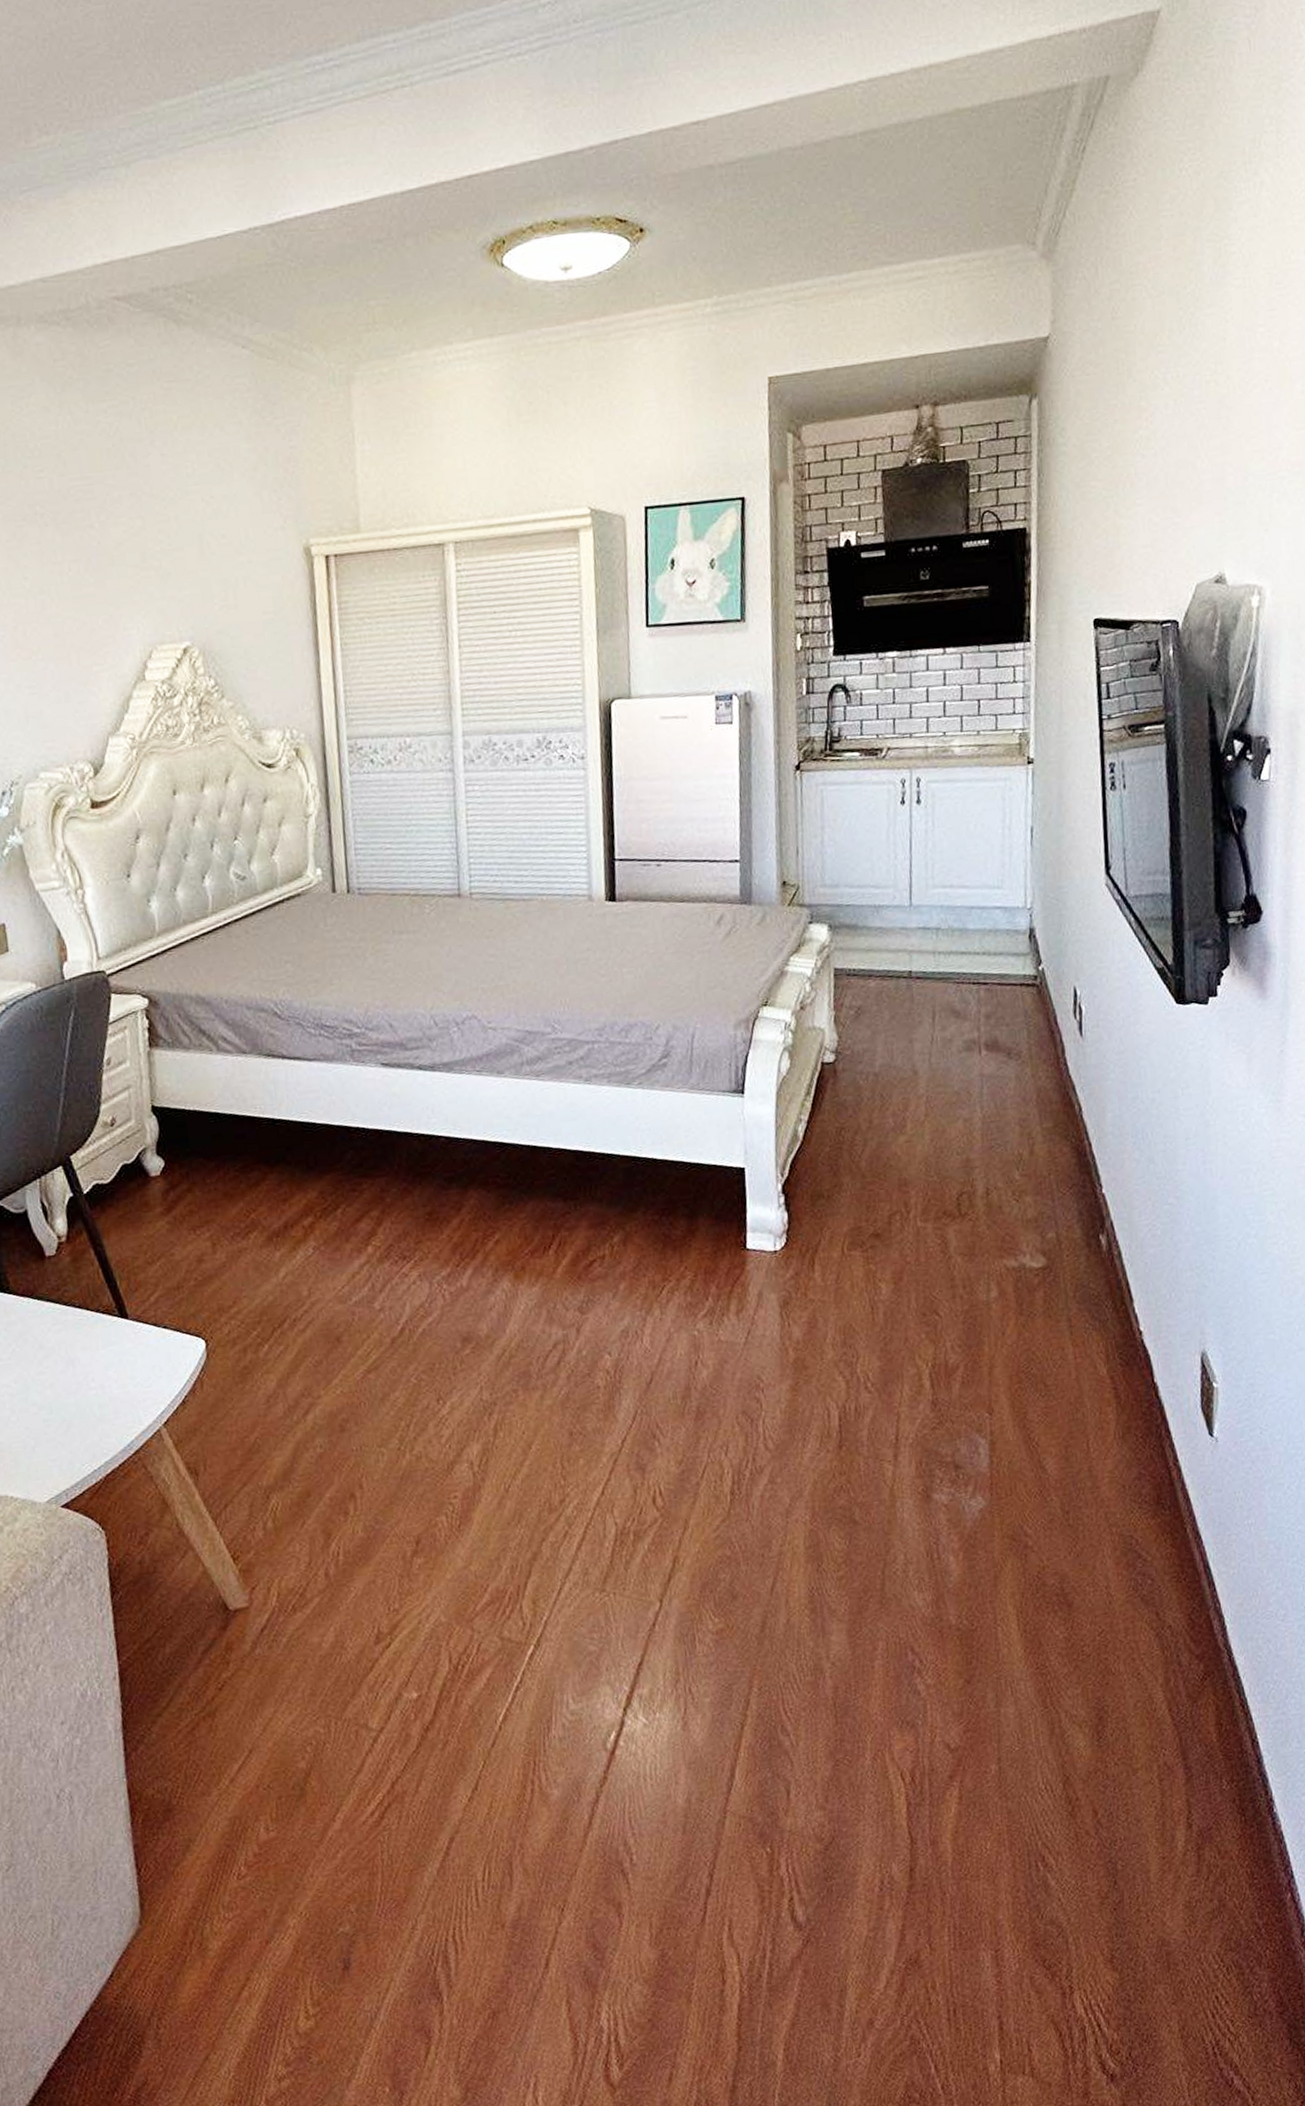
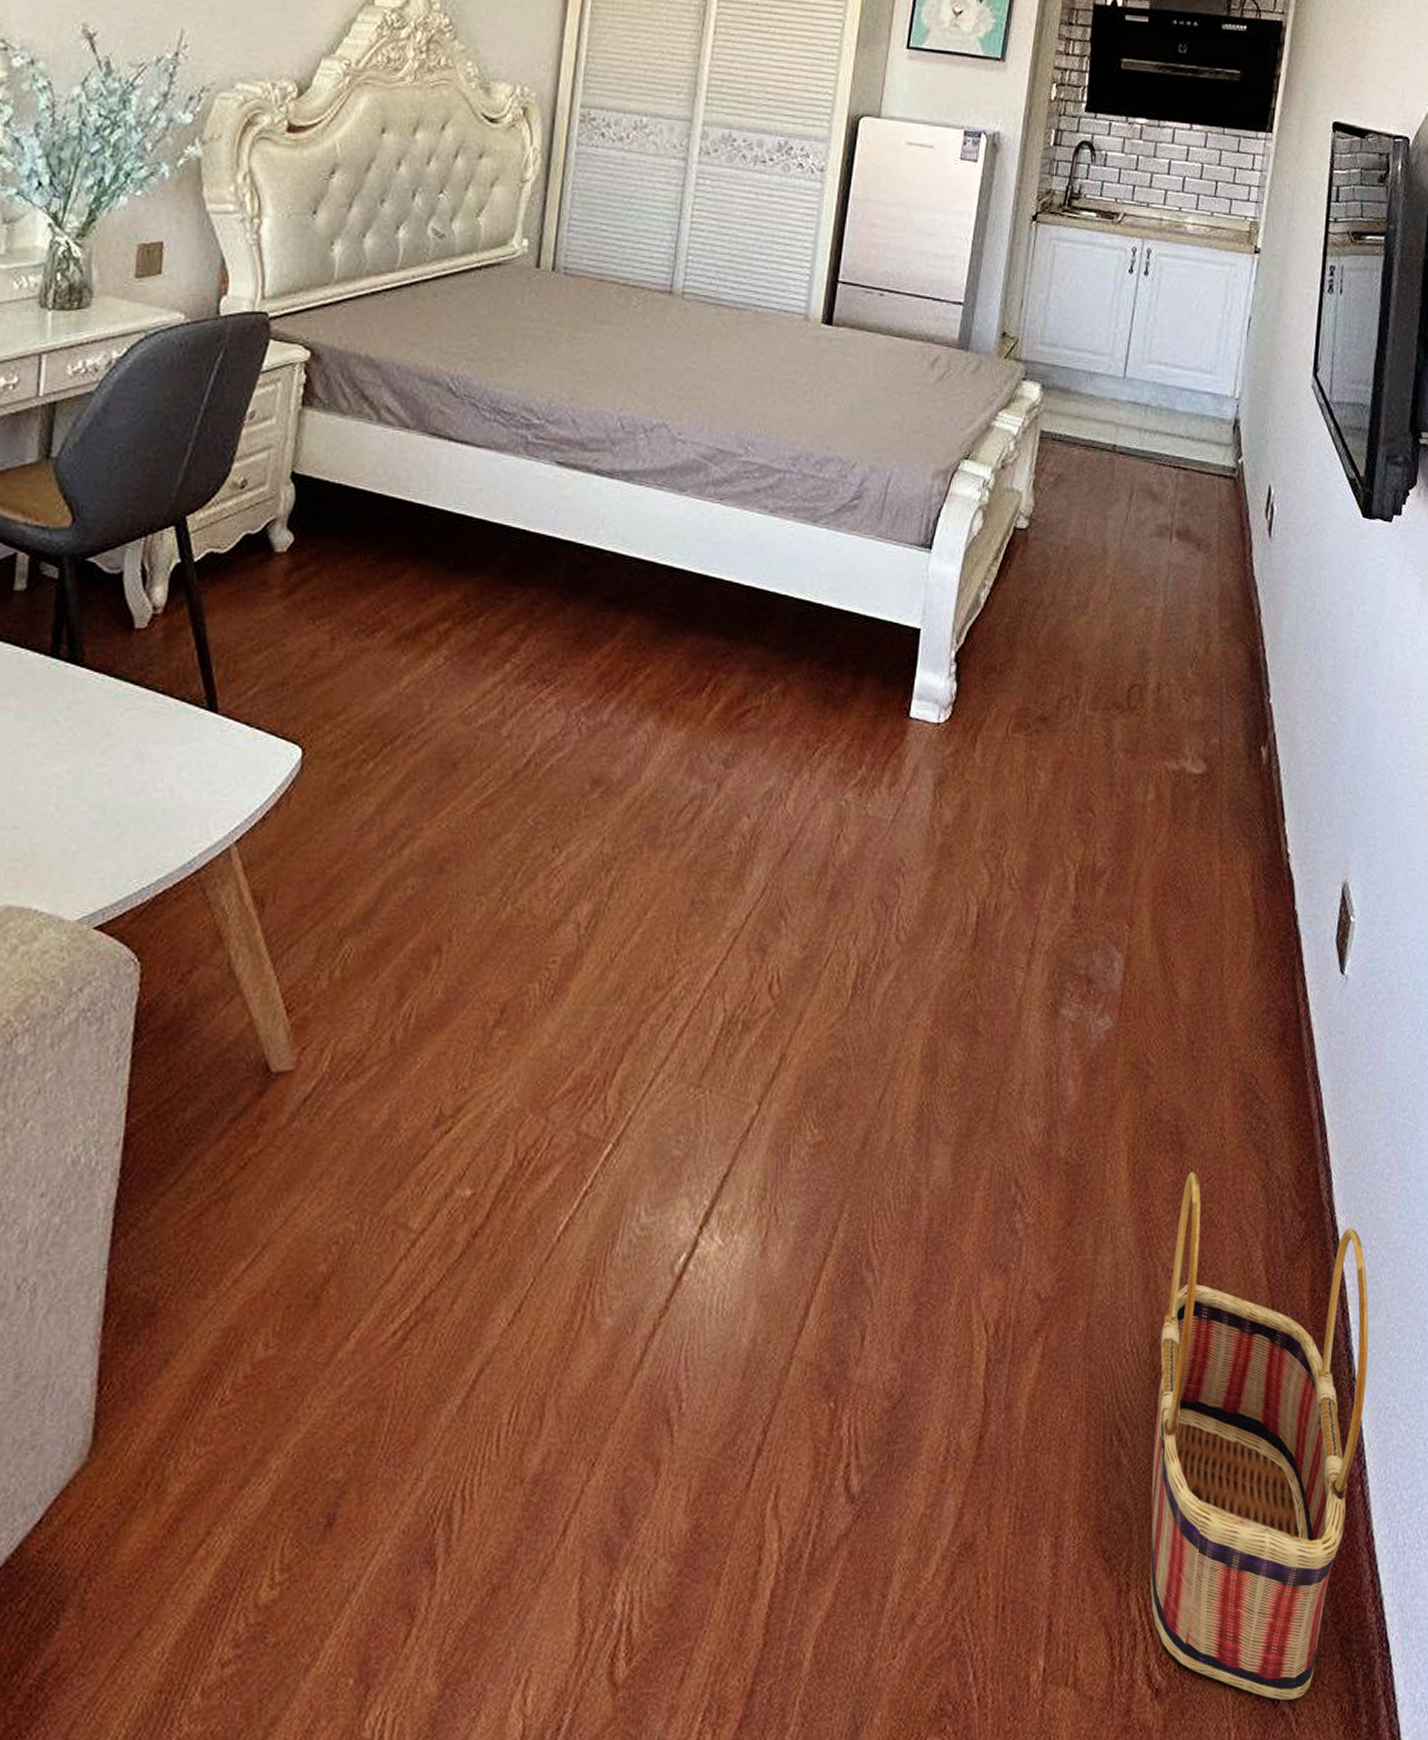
basket: none [1072,1628,1285,2081] -> present [1149,1172,1369,1701]

